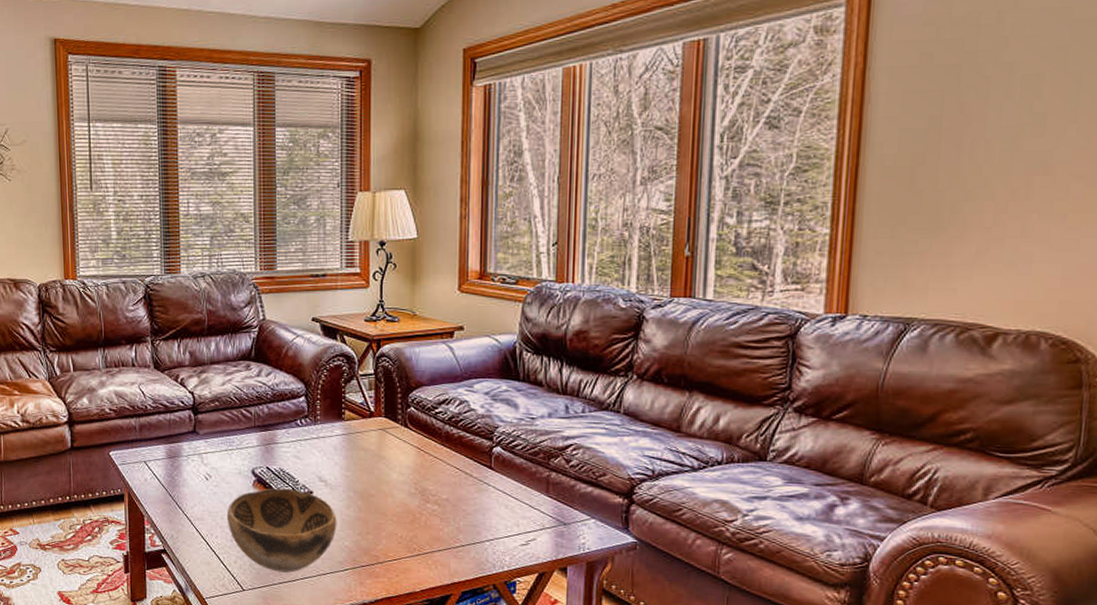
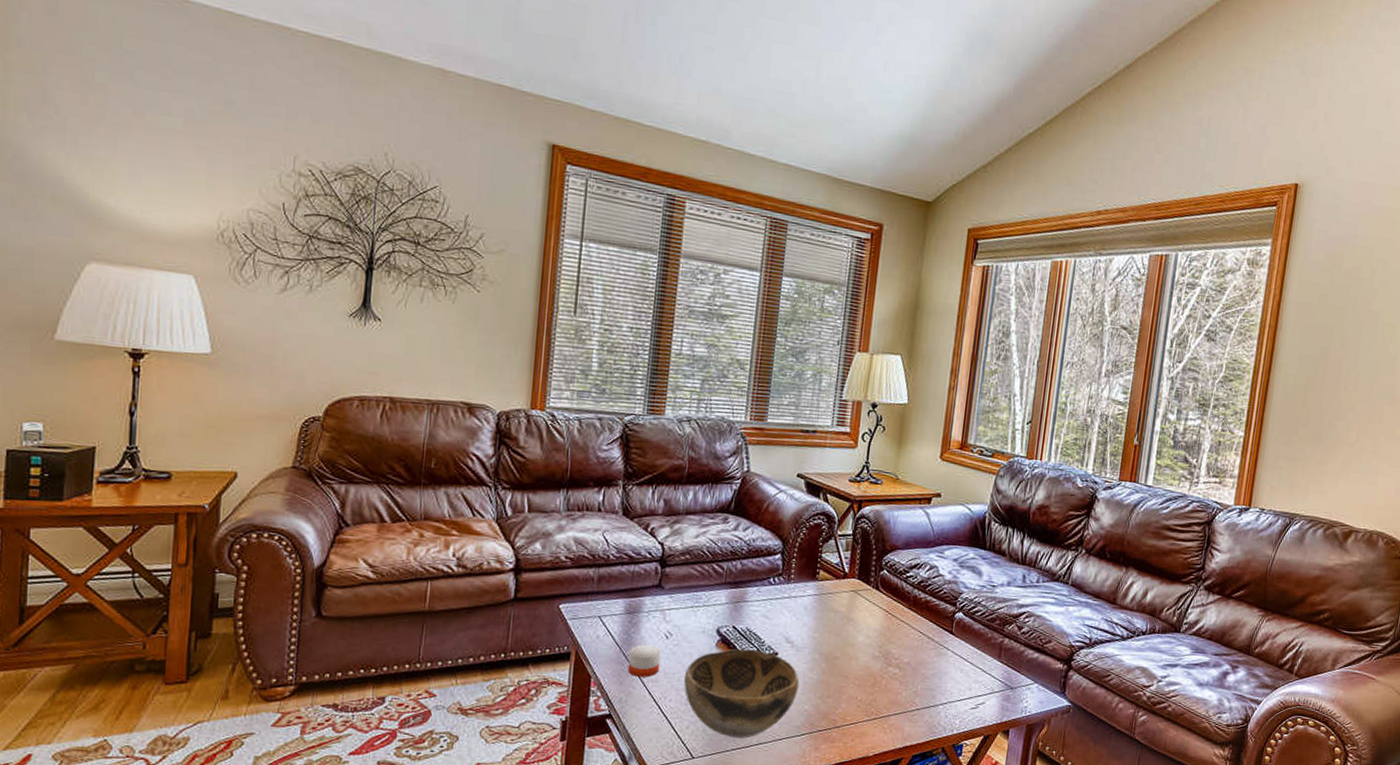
candle: none [175,486,204,516] -> present [627,644,661,677]

